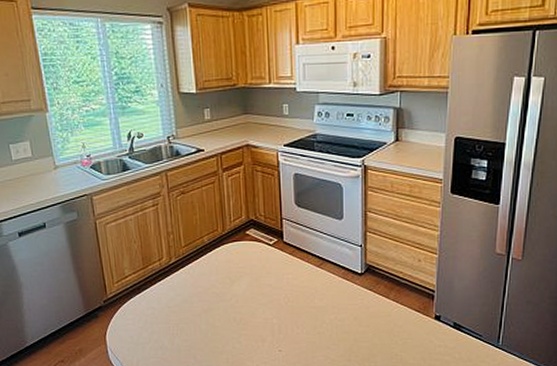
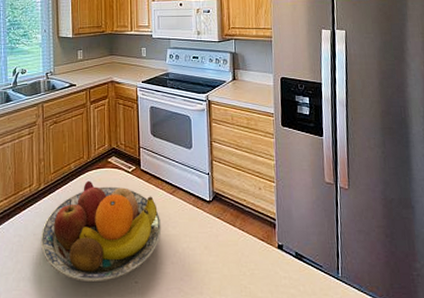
fruit bowl: none [175,254,307,350] -> present [40,180,162,281]

